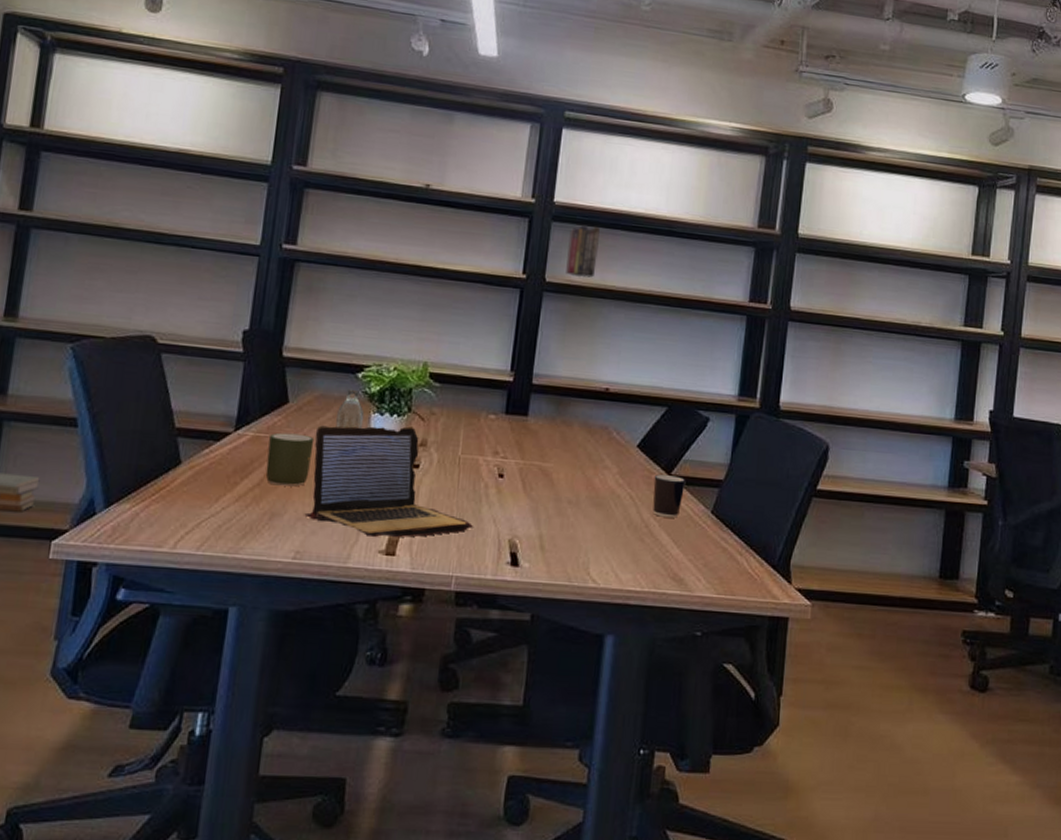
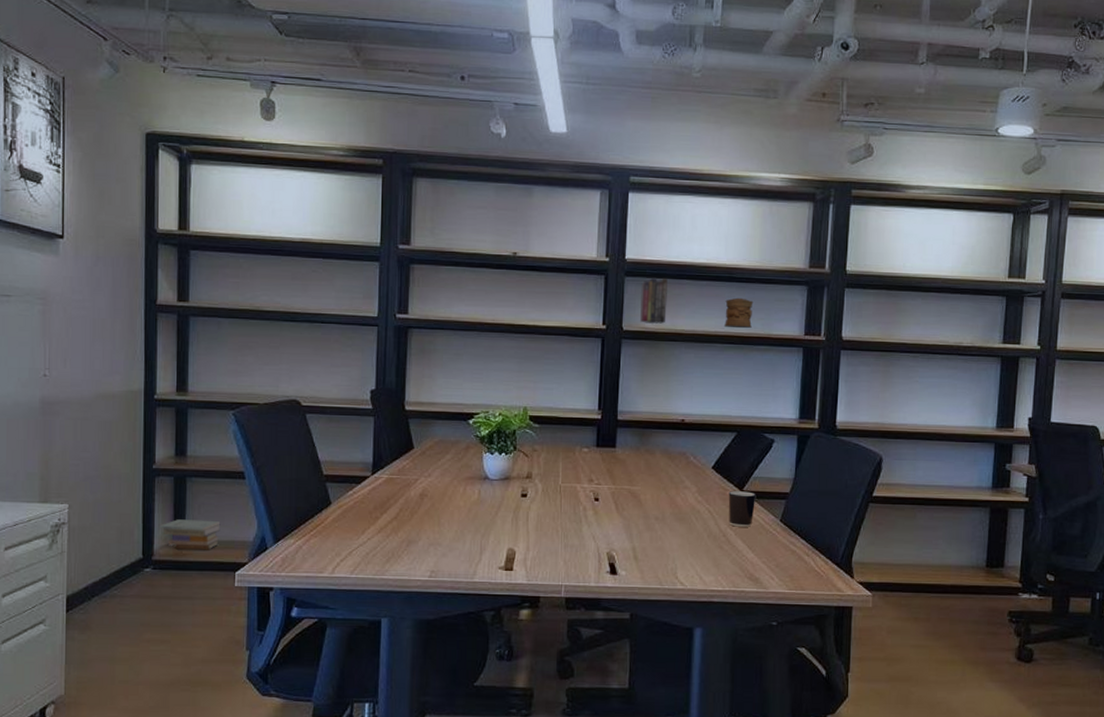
mug: present [265,432,314,487] -> none [400,474,438,518]
laptop: present [304,425,474,538] -> none [435,462,577,556]
bottle: present [336,390,365,429] -> none [455,435,478,468]
decorative box: none [659,254,695,290] -> present [723,297,754,329]

